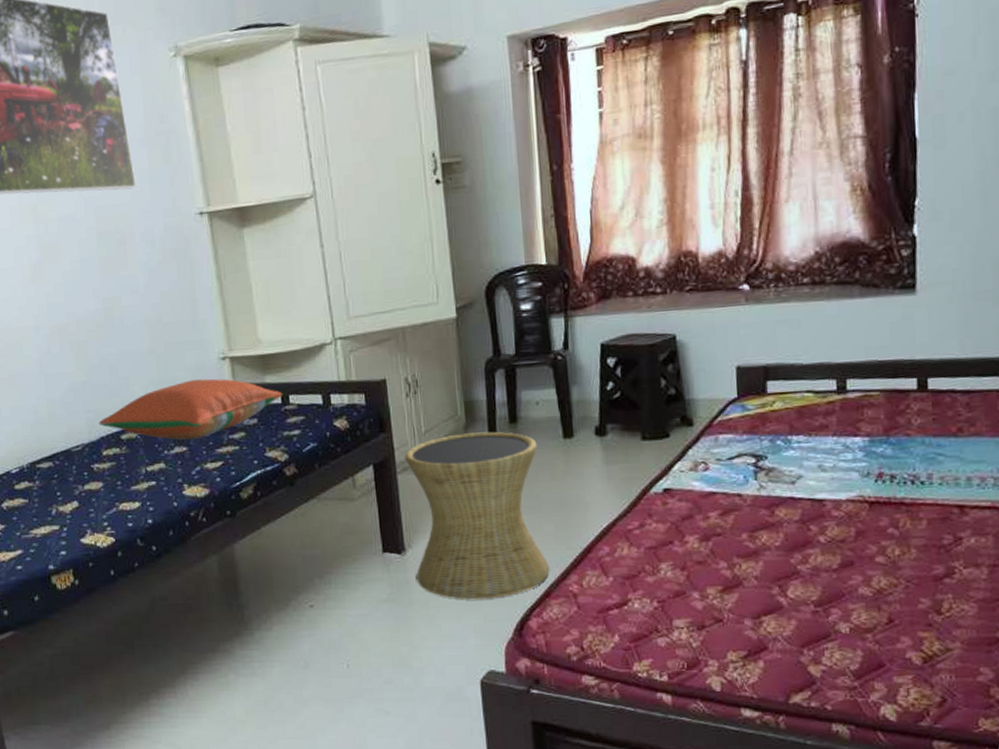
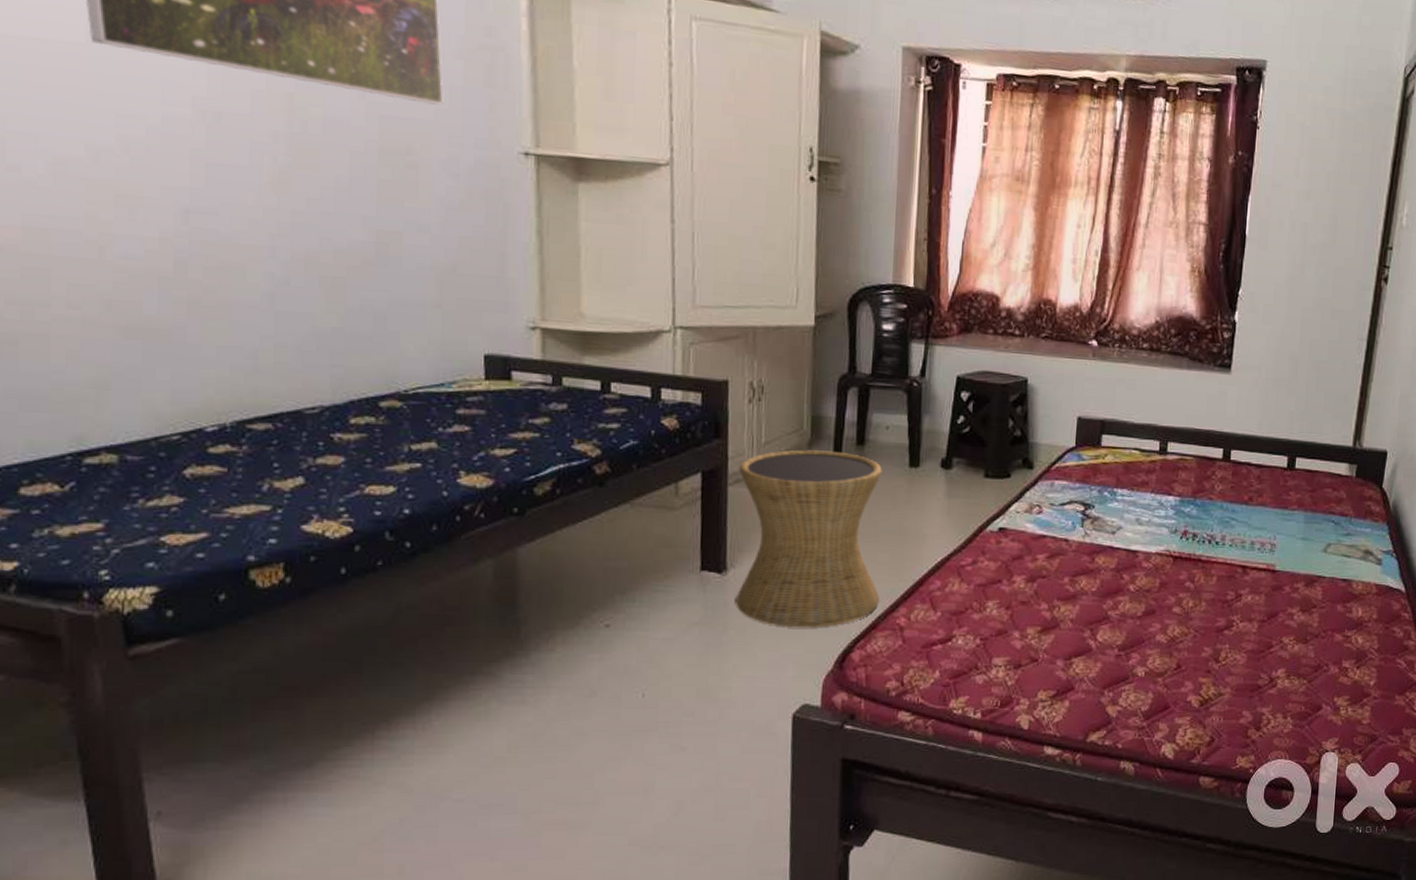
pillow: present [98,378,283,440] -> none [349,347,604,418]

